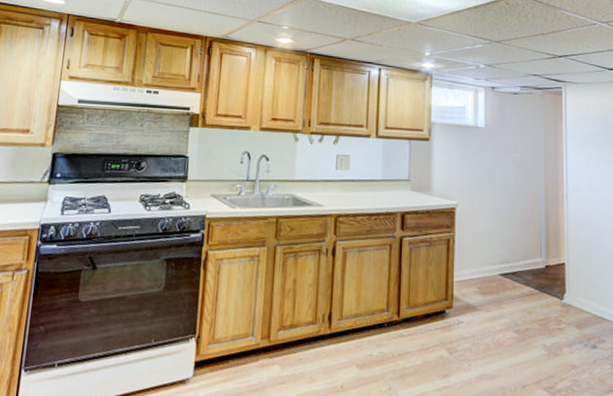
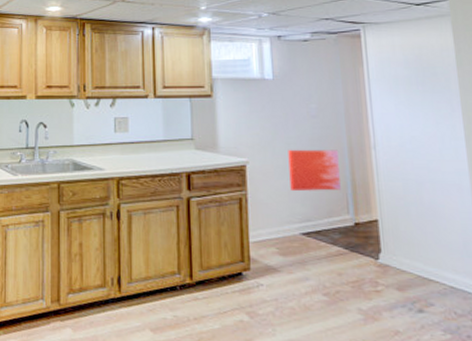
wall art: none [493,194,537,235] -> present [288,149,341,192]

